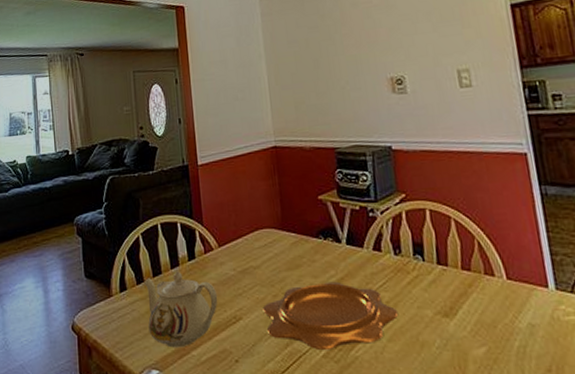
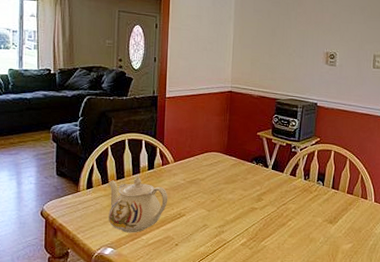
decorative bowl: present [262,281,399,351] -> none [202,194,300,241]

